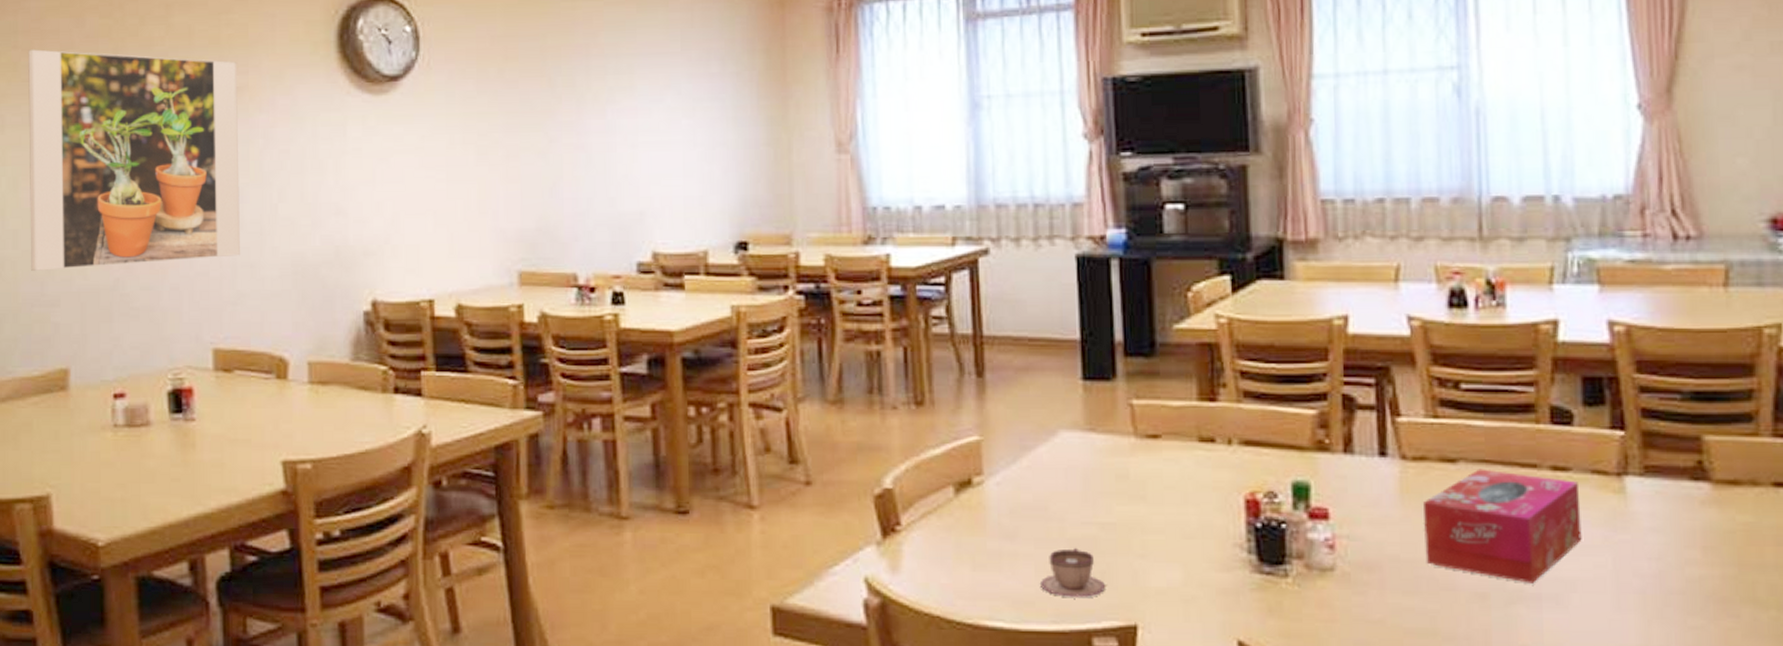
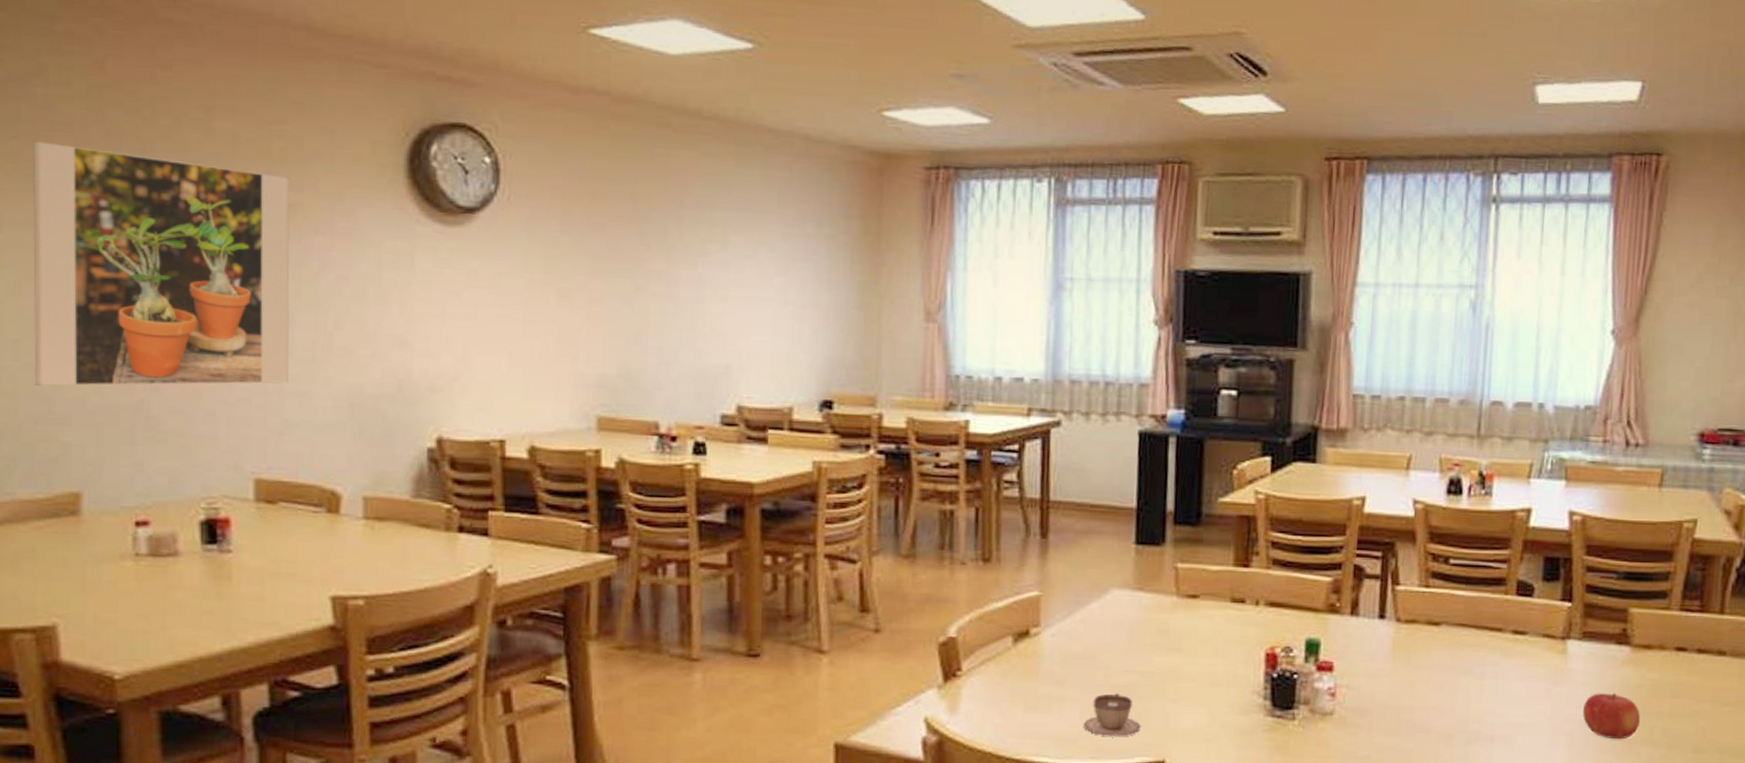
tissue box: present [1423,469,1582,584] -> none [1407,631,1532,727]
fruit: none [1655,540,1737,599] -> present [1582,692,1641,740]

